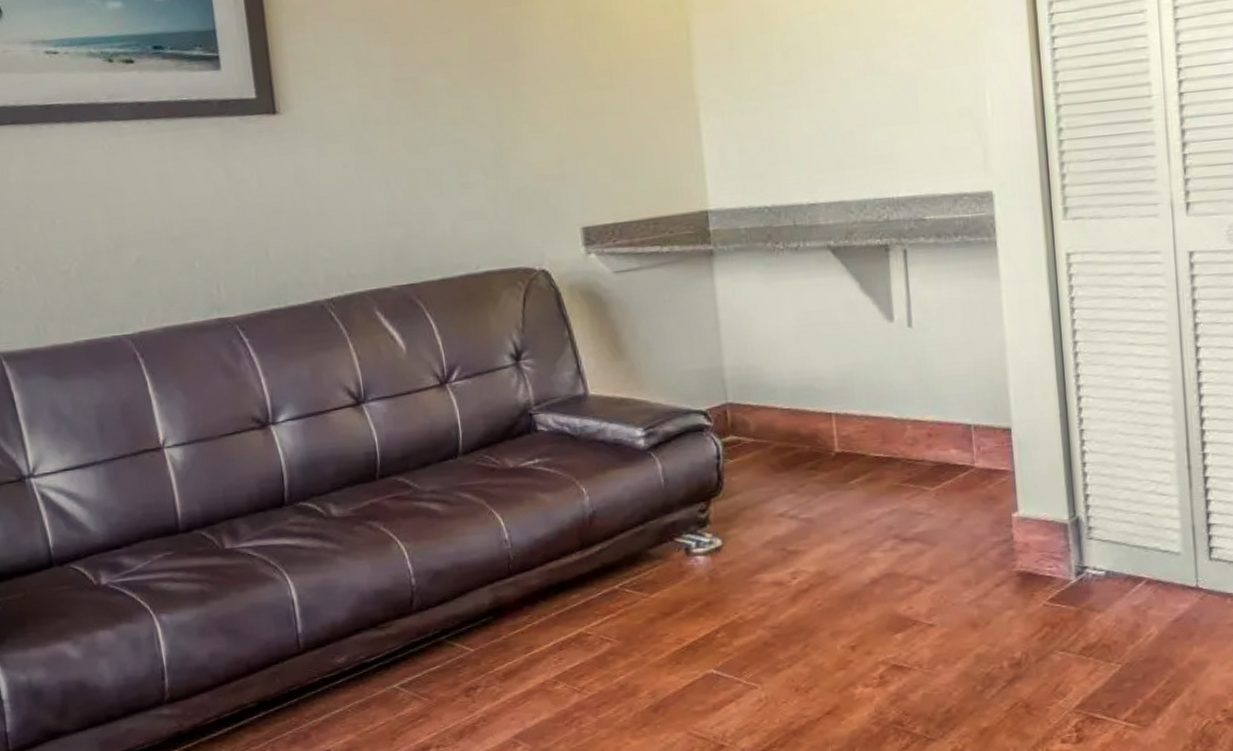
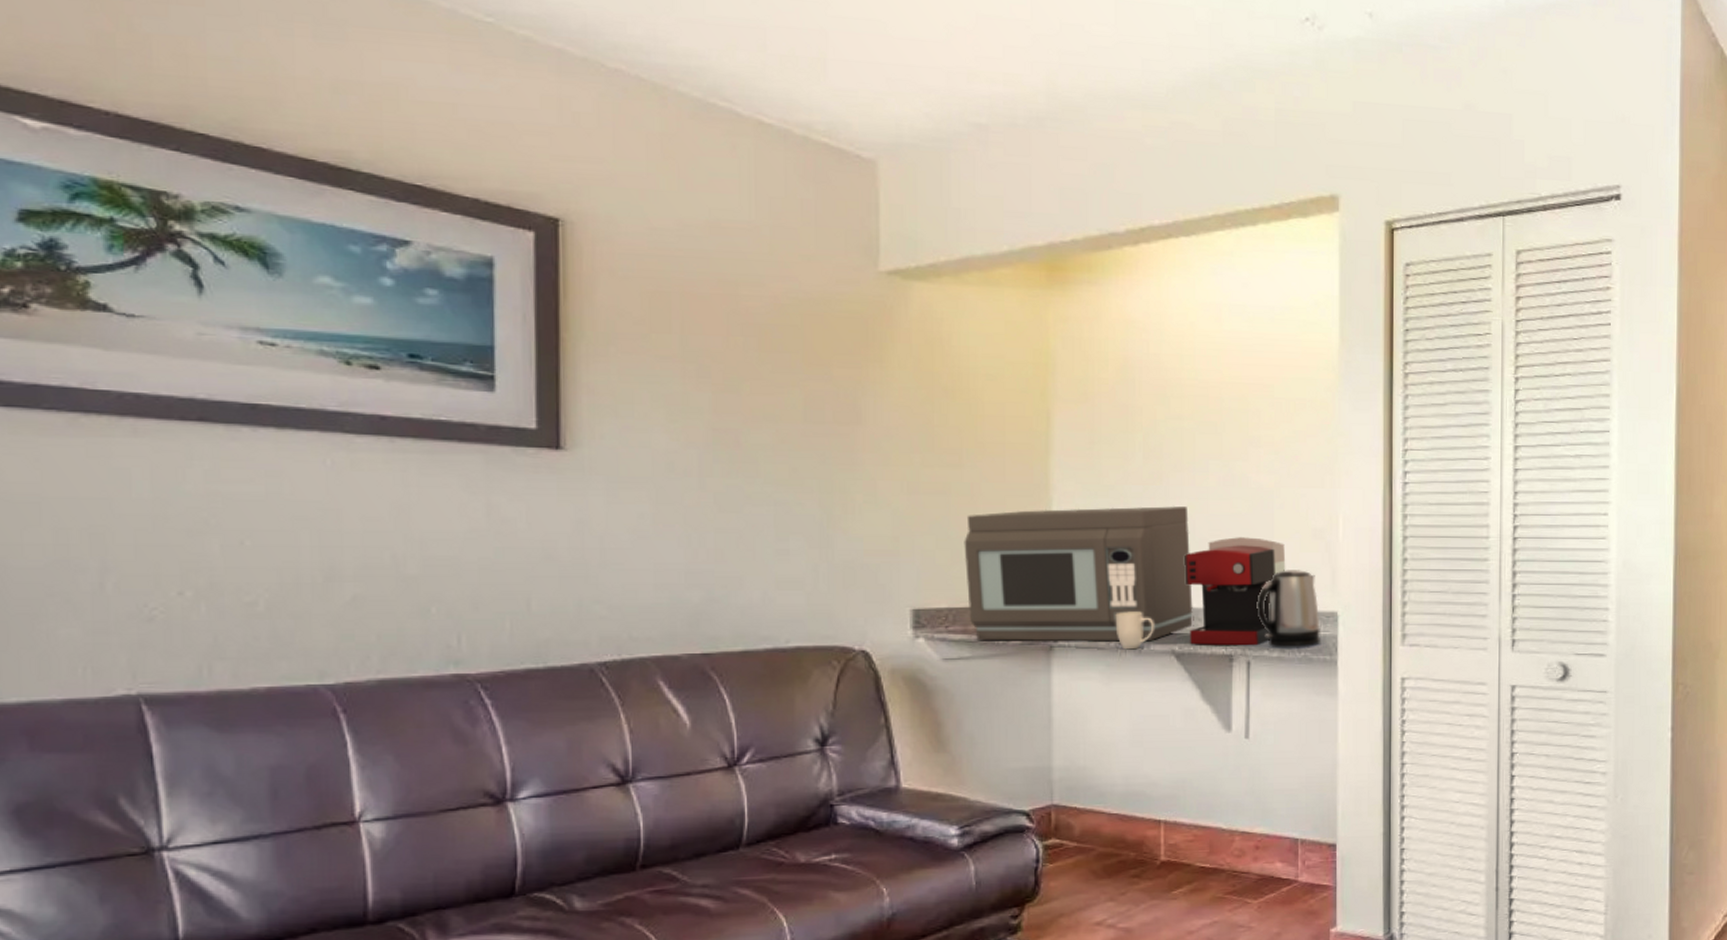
microwave: none [621,100,847,252] -> present [964,506,1194,642]
mug: none [769,209,809,249] -> present [1115,612,1154,650]
coffee maker: none [831,124,935,238] -> present [1185,537,1286,646]
kettle: none [907,152,977,234] -> present [1257,570,1320,649]

